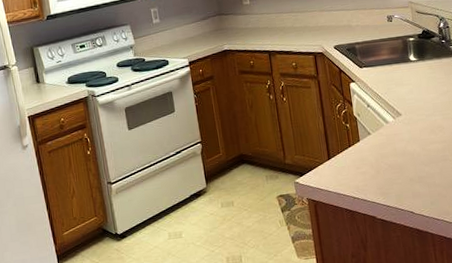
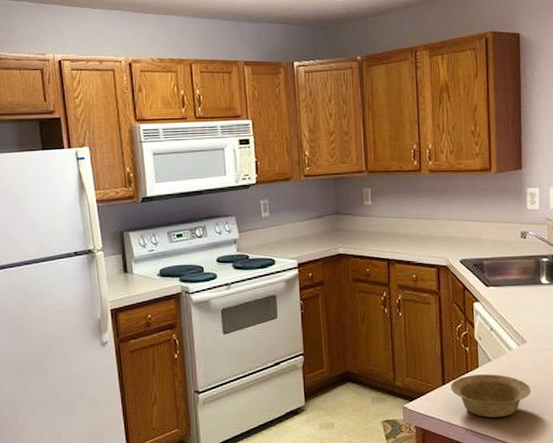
bowl: none [336,146,410,186] -> present [450,374,531,418]

